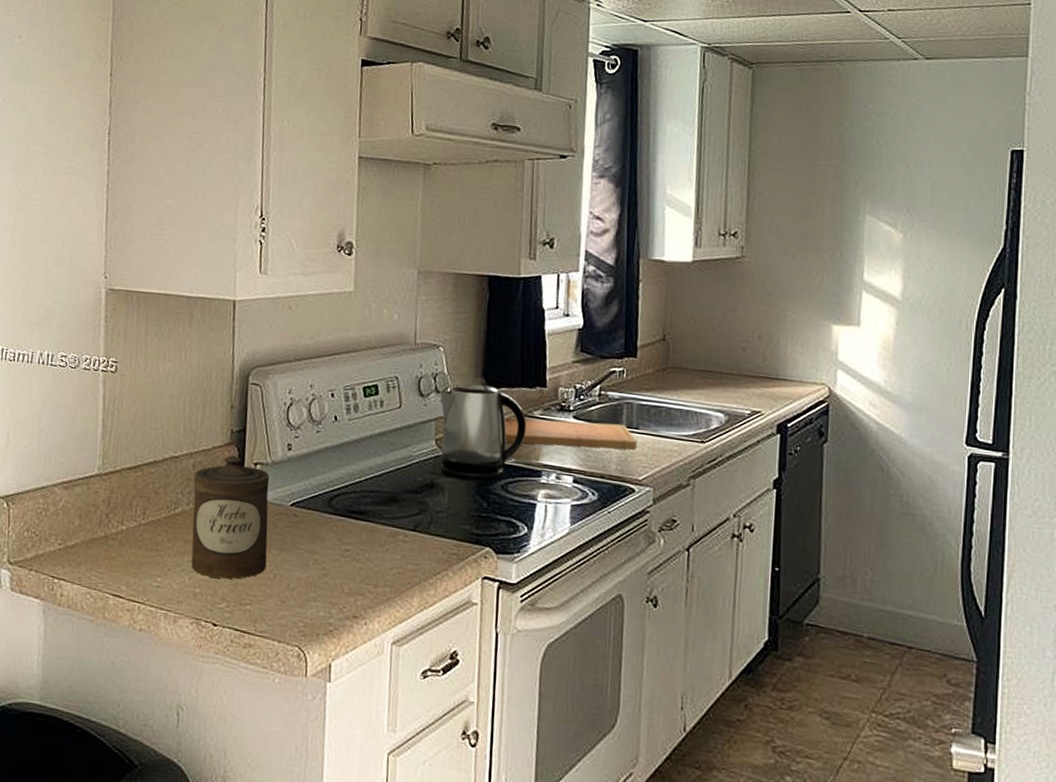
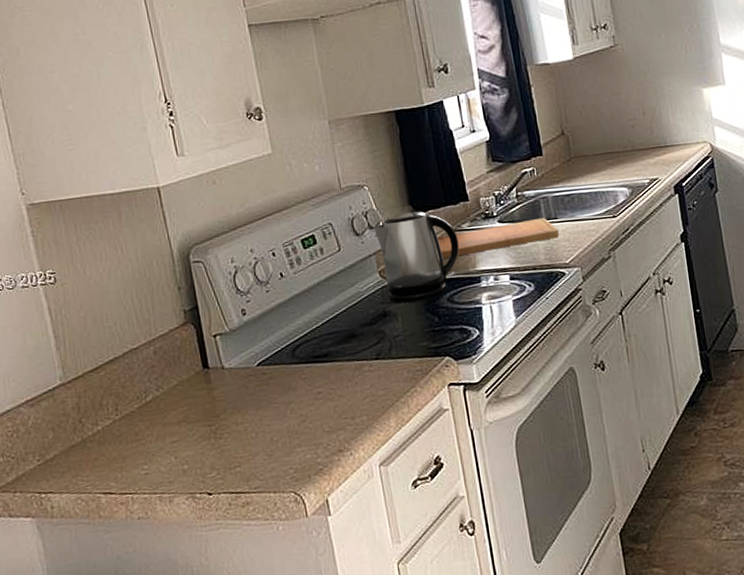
canister: present [191,455,269,579] -> none [157,333,247,452]

